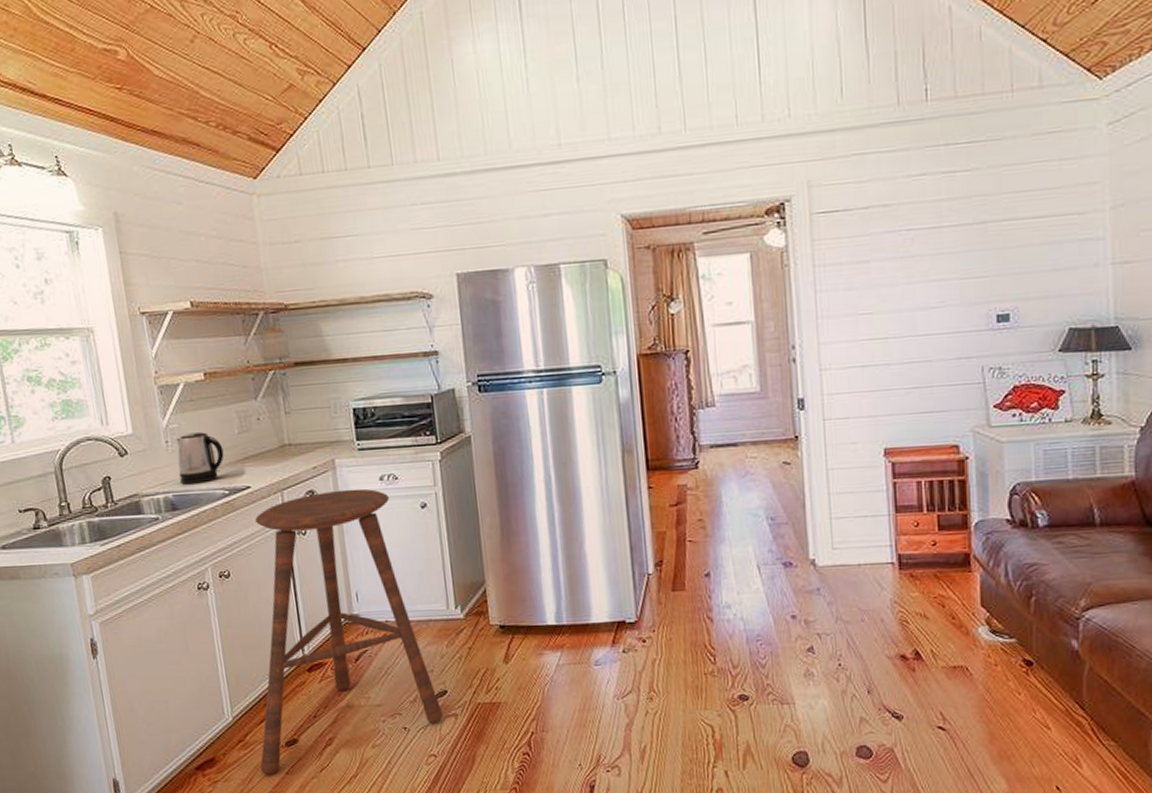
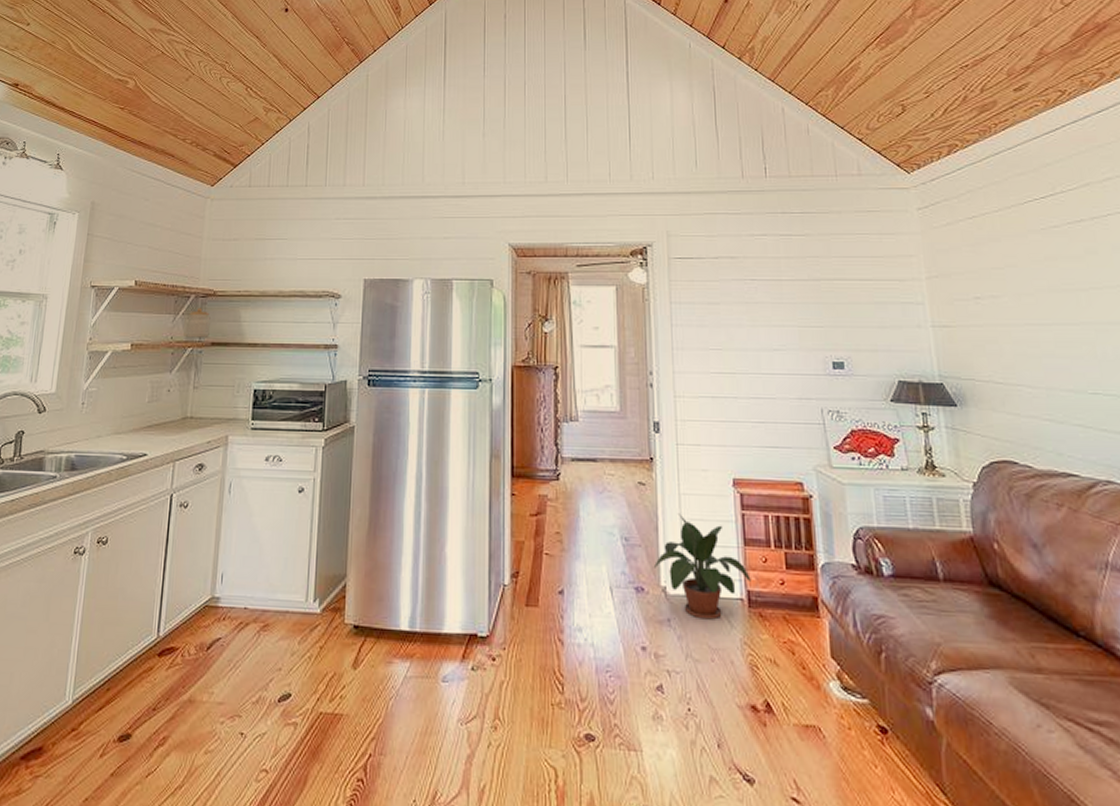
kettle: present [176,432,224,485] -> none [85,397,131,447]
bar stool: present [255,488,444,775] -> none [85,466,283,775]
potted plant: none [801,488,902,585] -> present [653,513,751,620]

